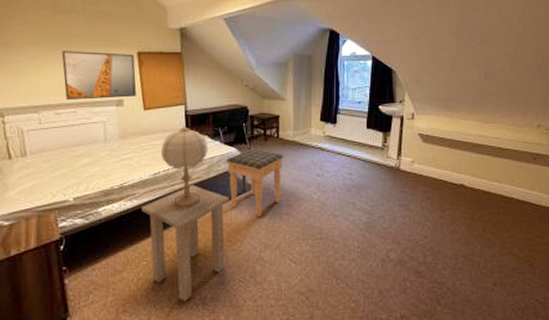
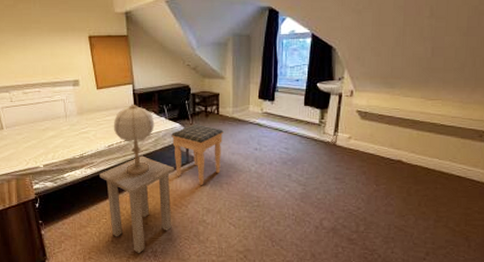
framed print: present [61,51,137,101] -> none [24,37,90,81]

